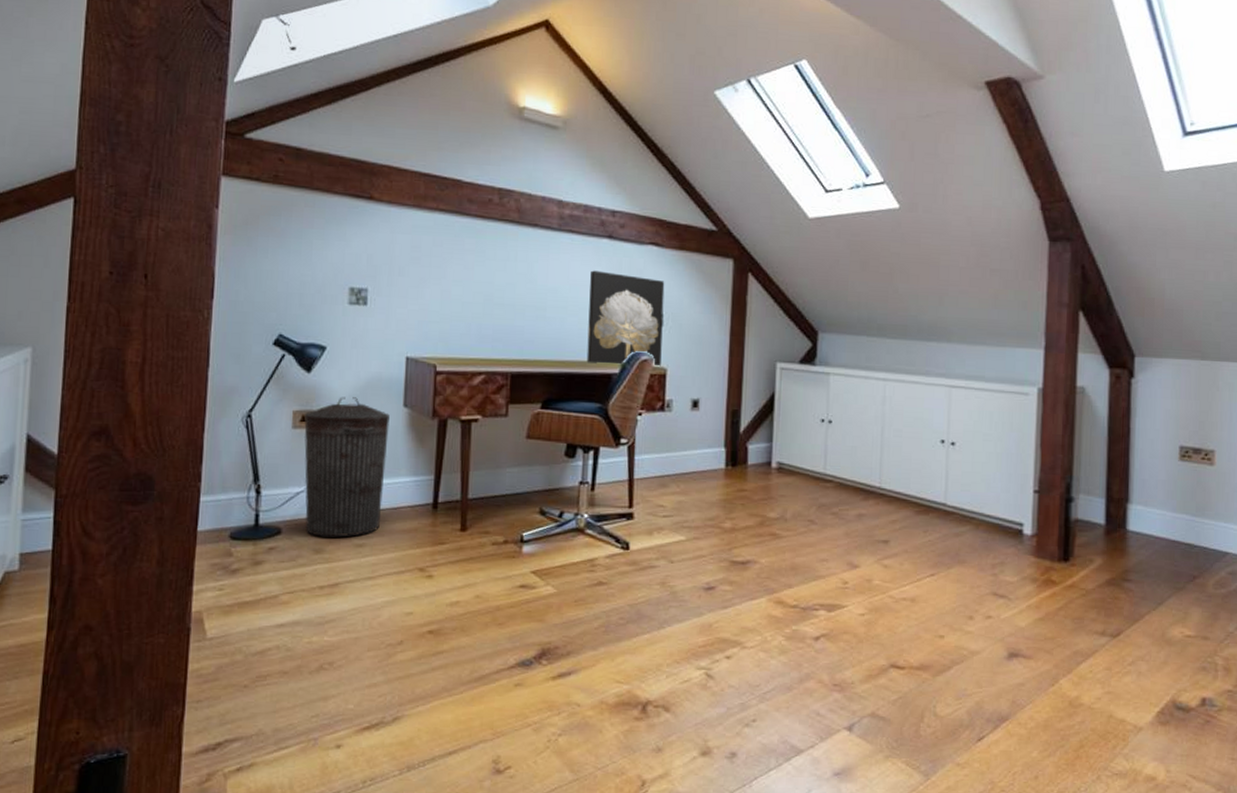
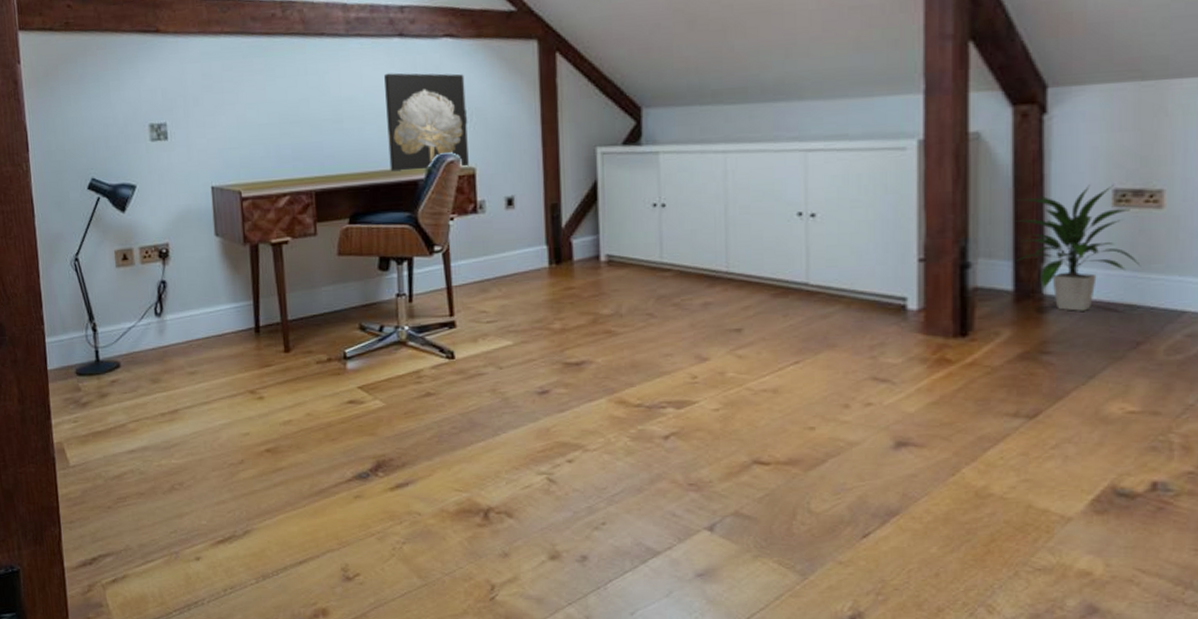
trash can: present [304,396,390,537] -> none [125,231,209,367]
indoor plant: none [1107,440,1198,546] -> present [1014,185,1141,311]

